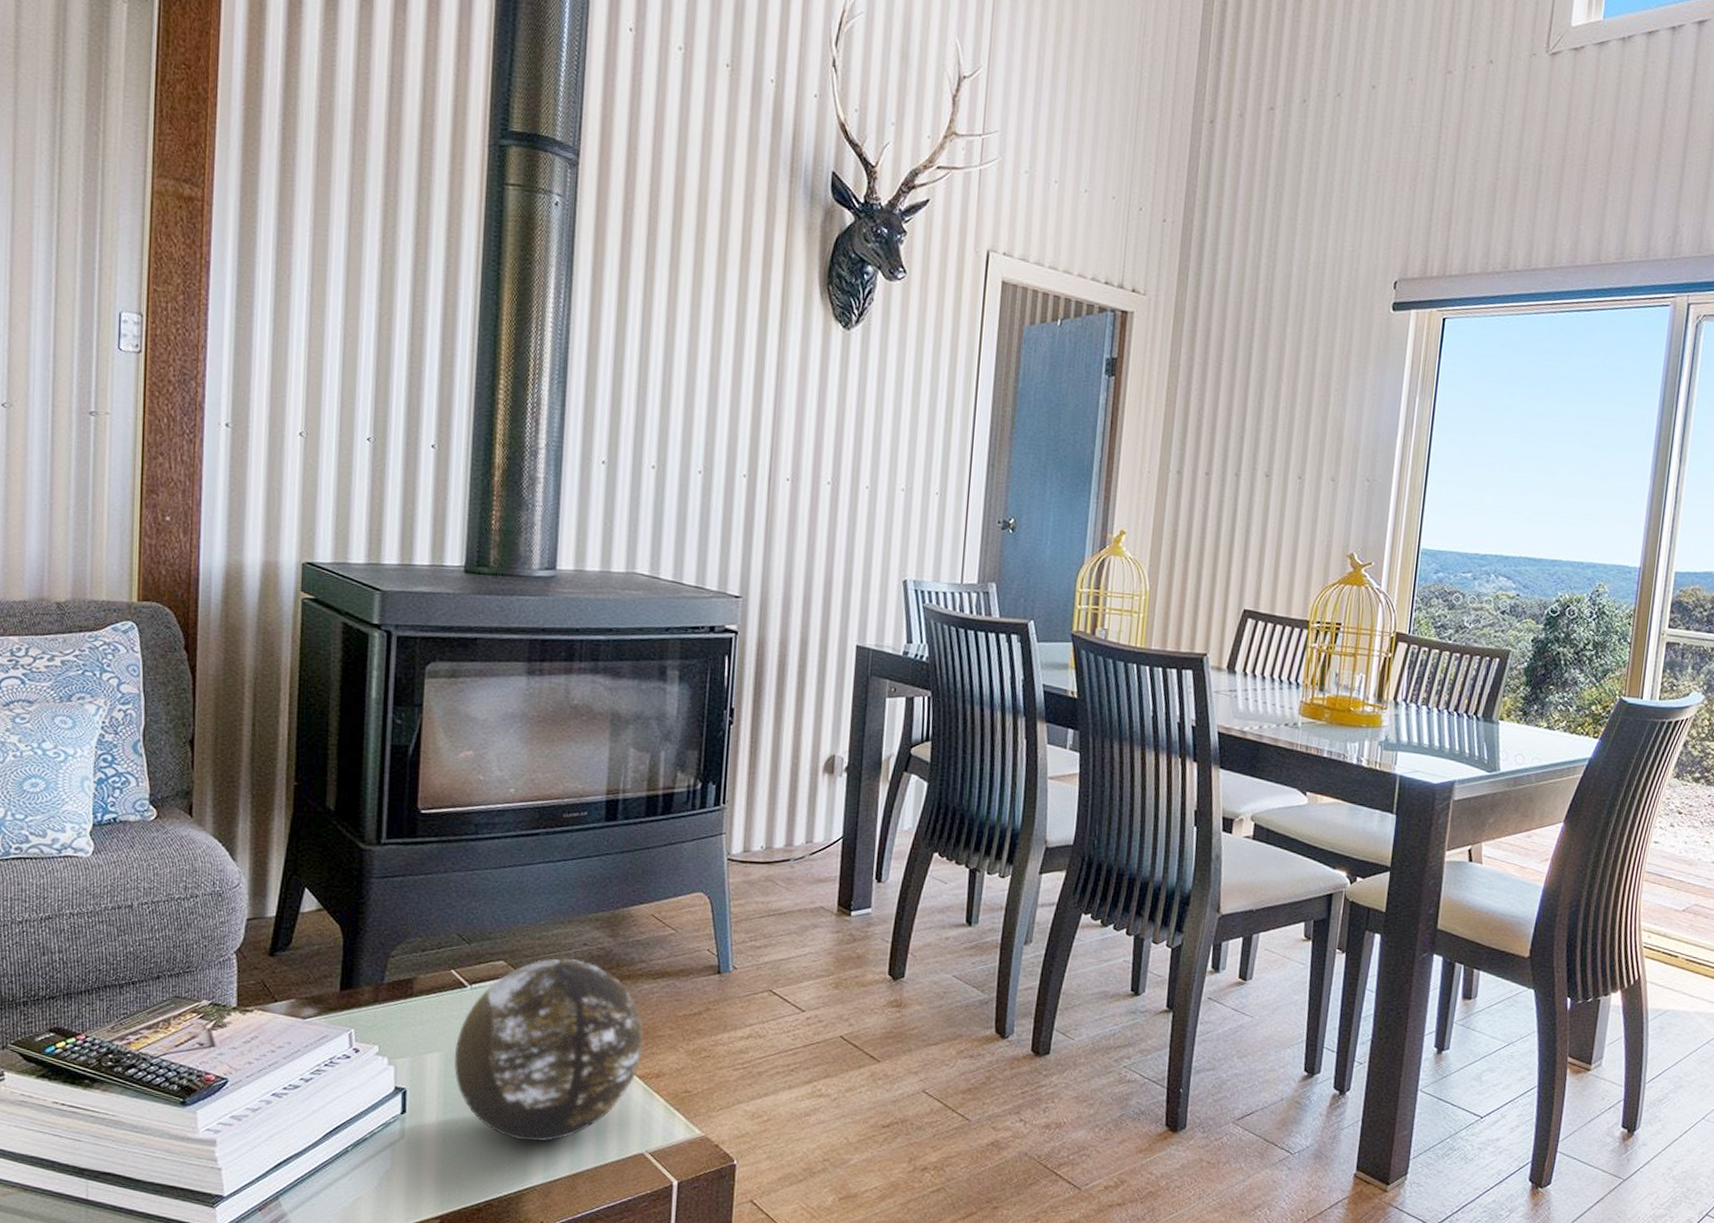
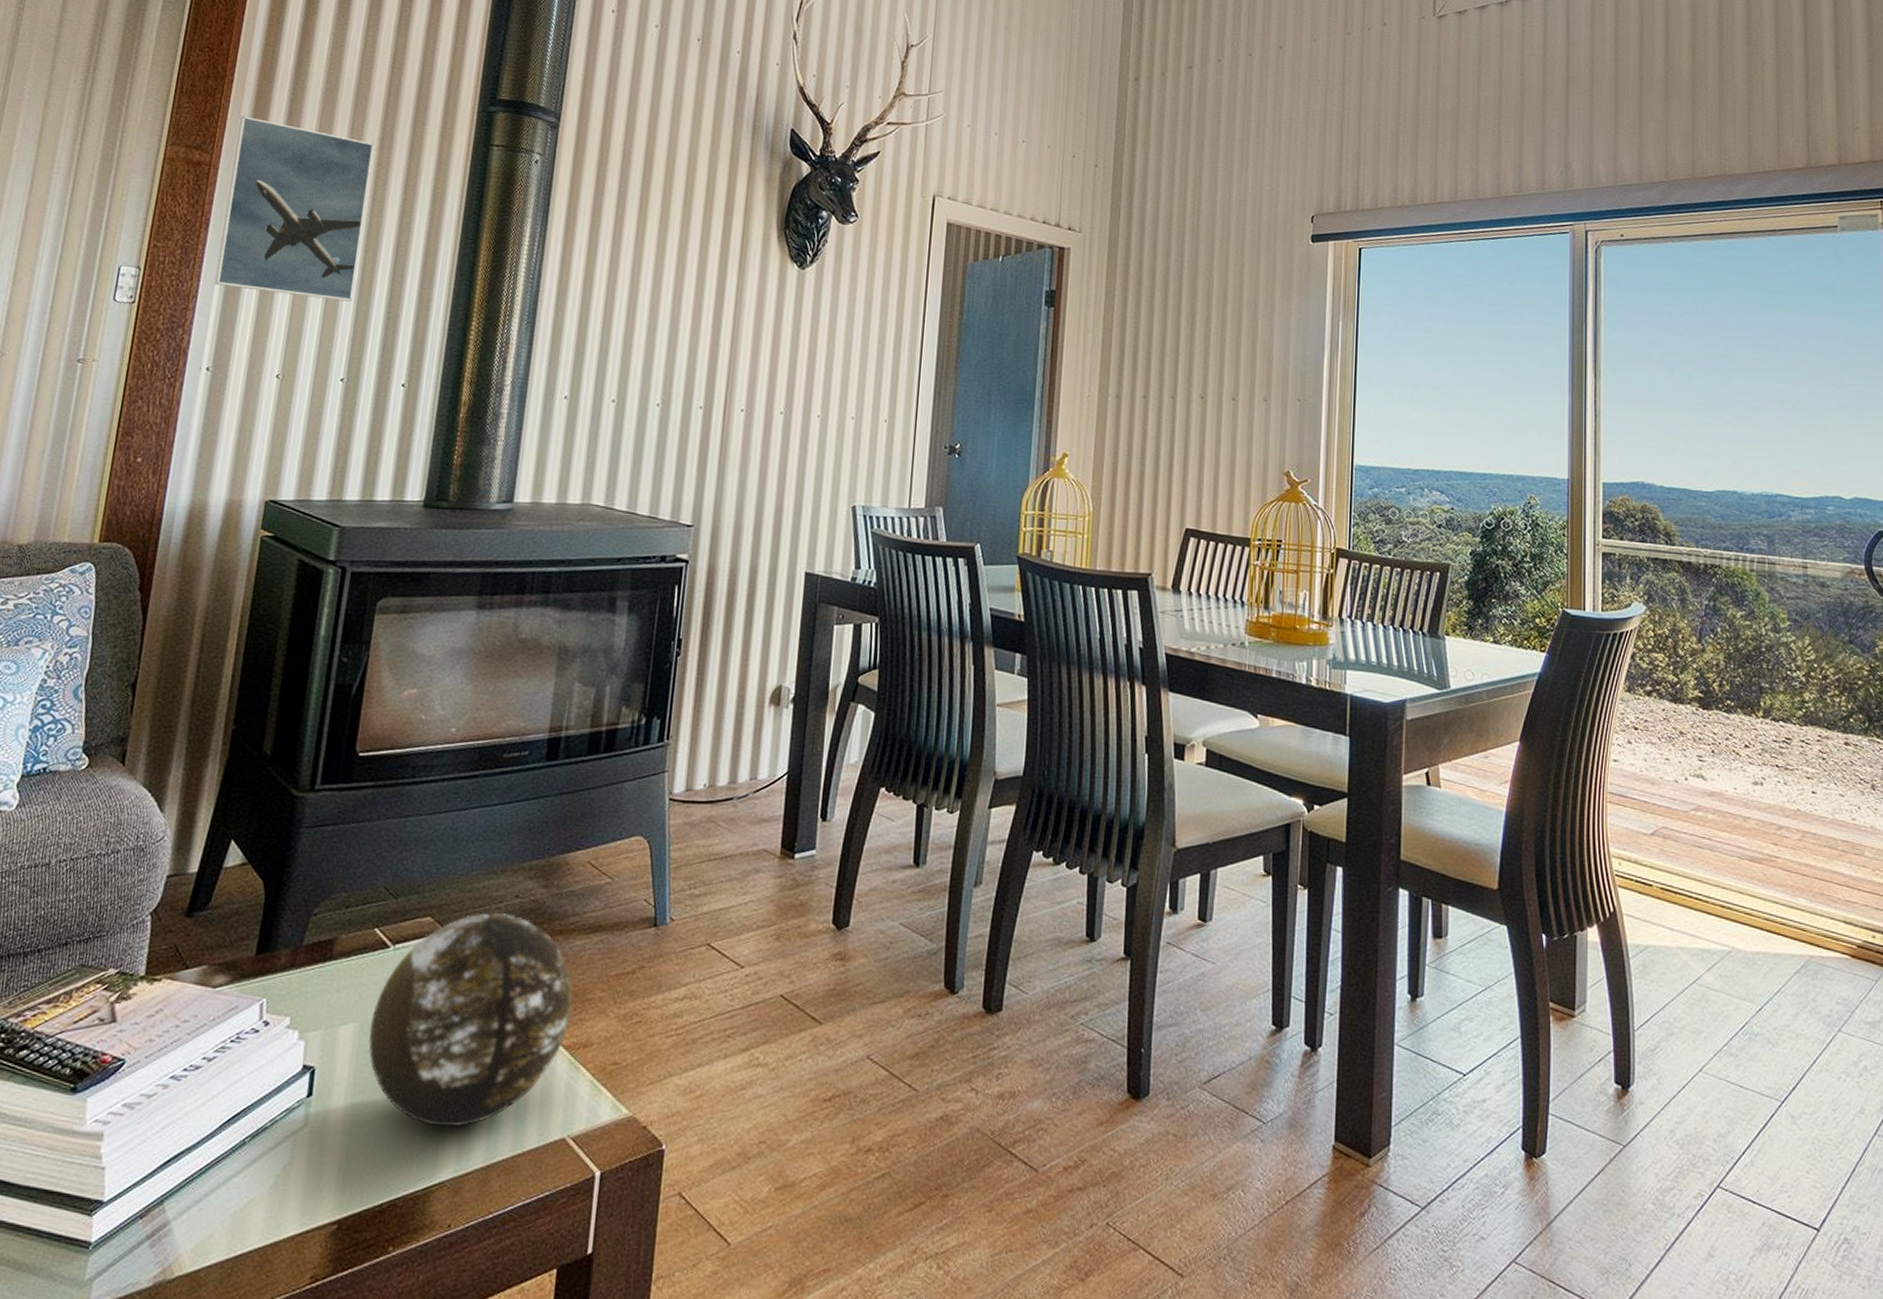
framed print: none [222,145,379,356] -> present [214,116,374,302]

